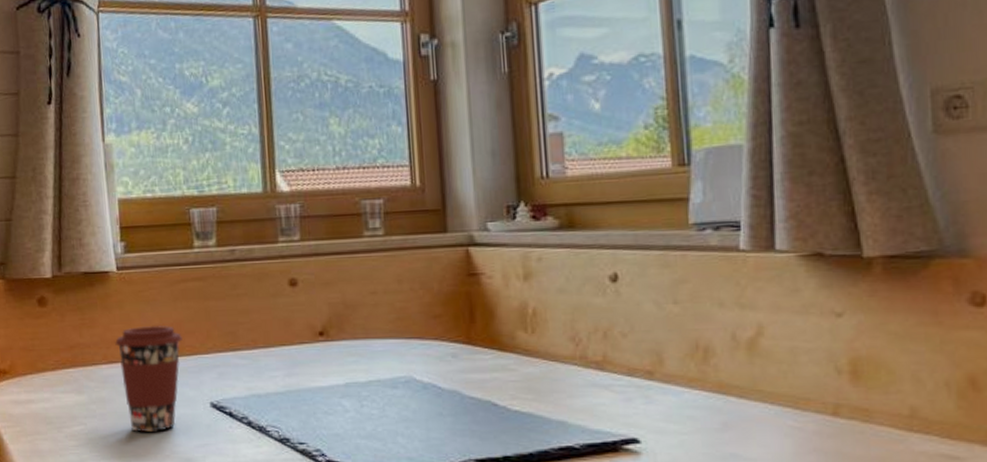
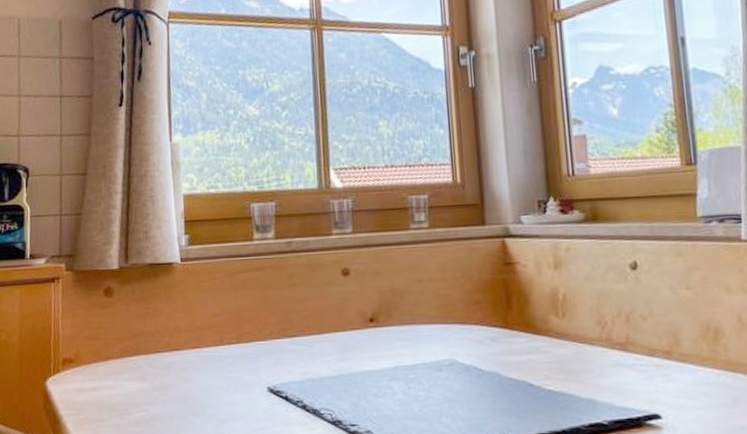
coffee cup: present [115,326,183,433] -> none [178,314,242,418]

